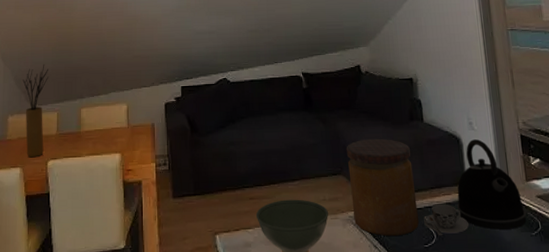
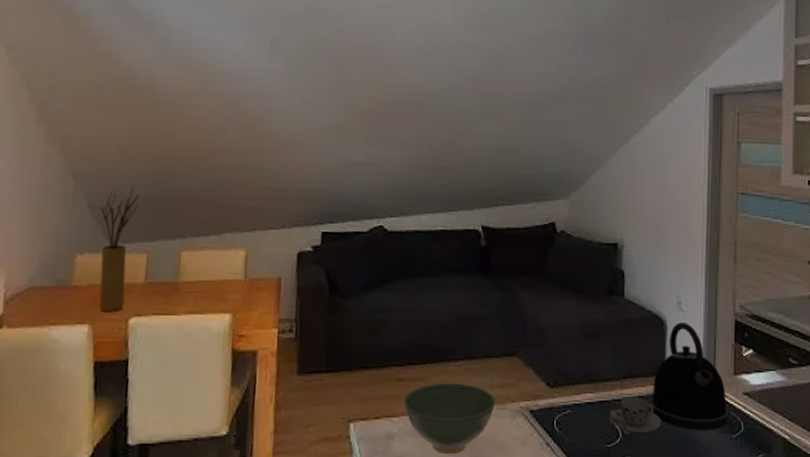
jar: present [346,138,420,237] -> none [525,314,605,433]

